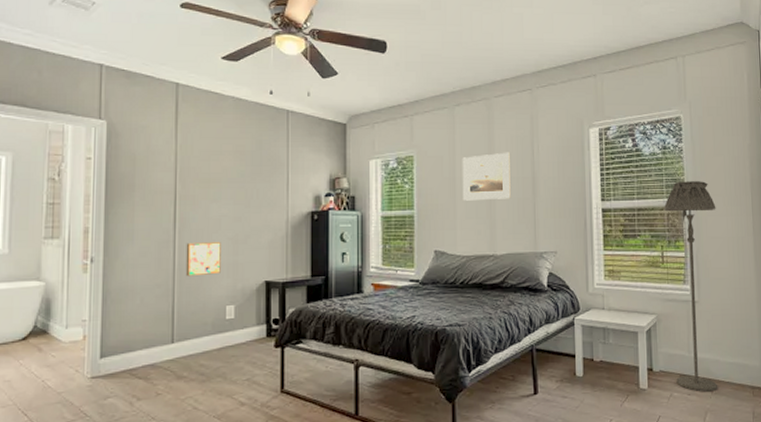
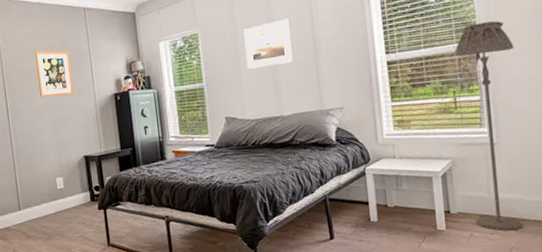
wall art: present [185,242,221,277] -> none [19,127,48,157]
wall art: none [220,152,262,208] -> present [35,51,74,98]

